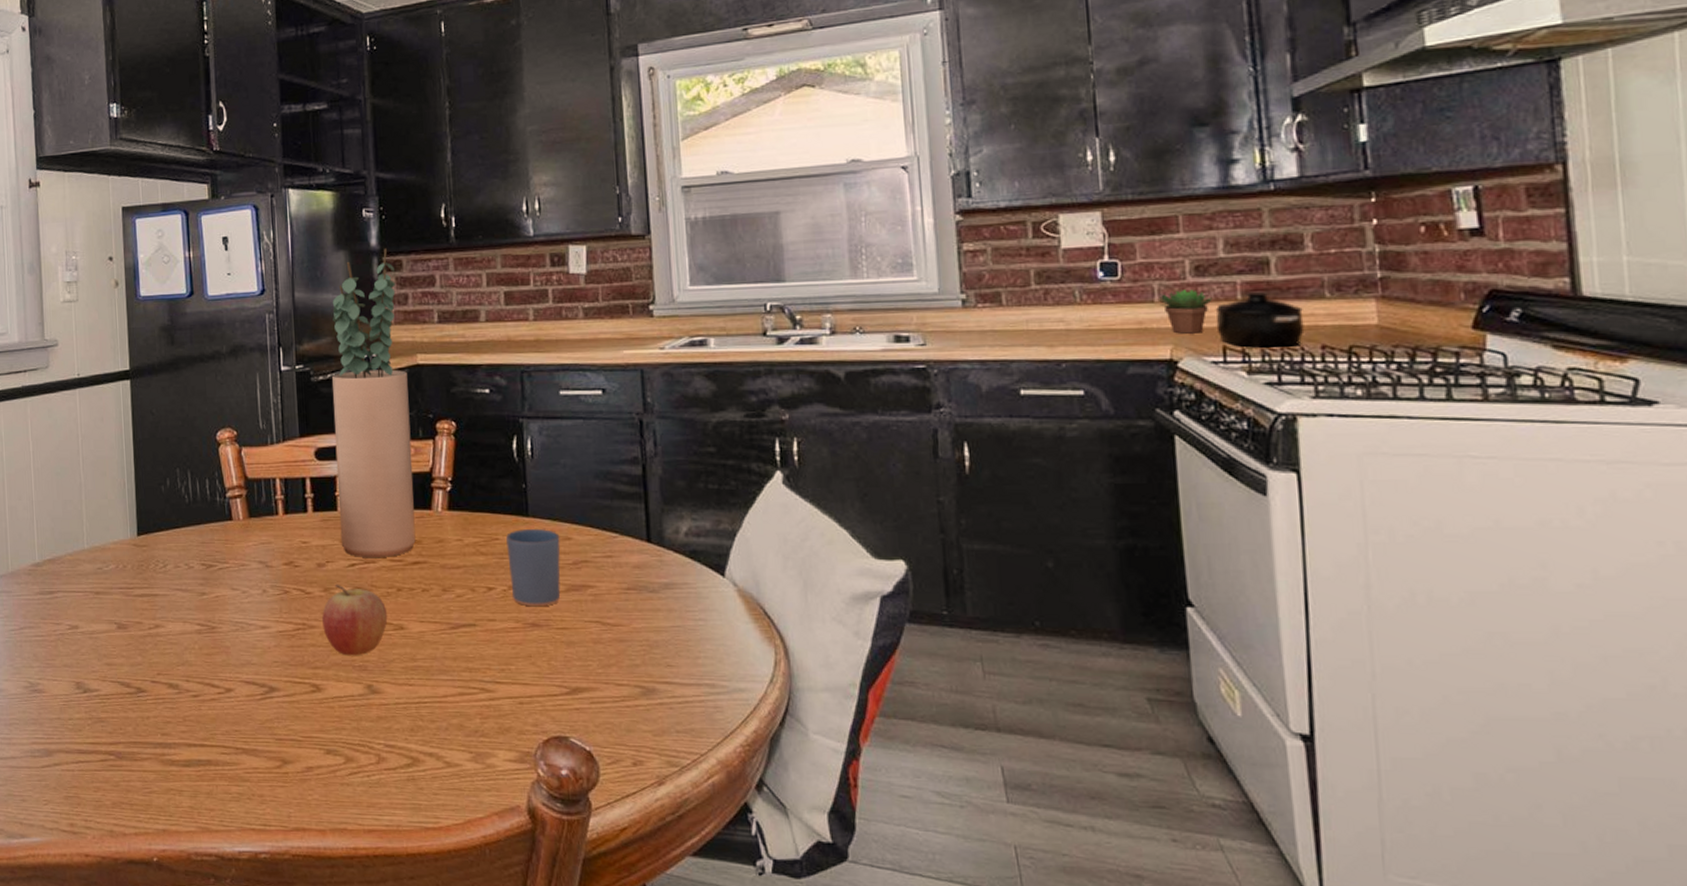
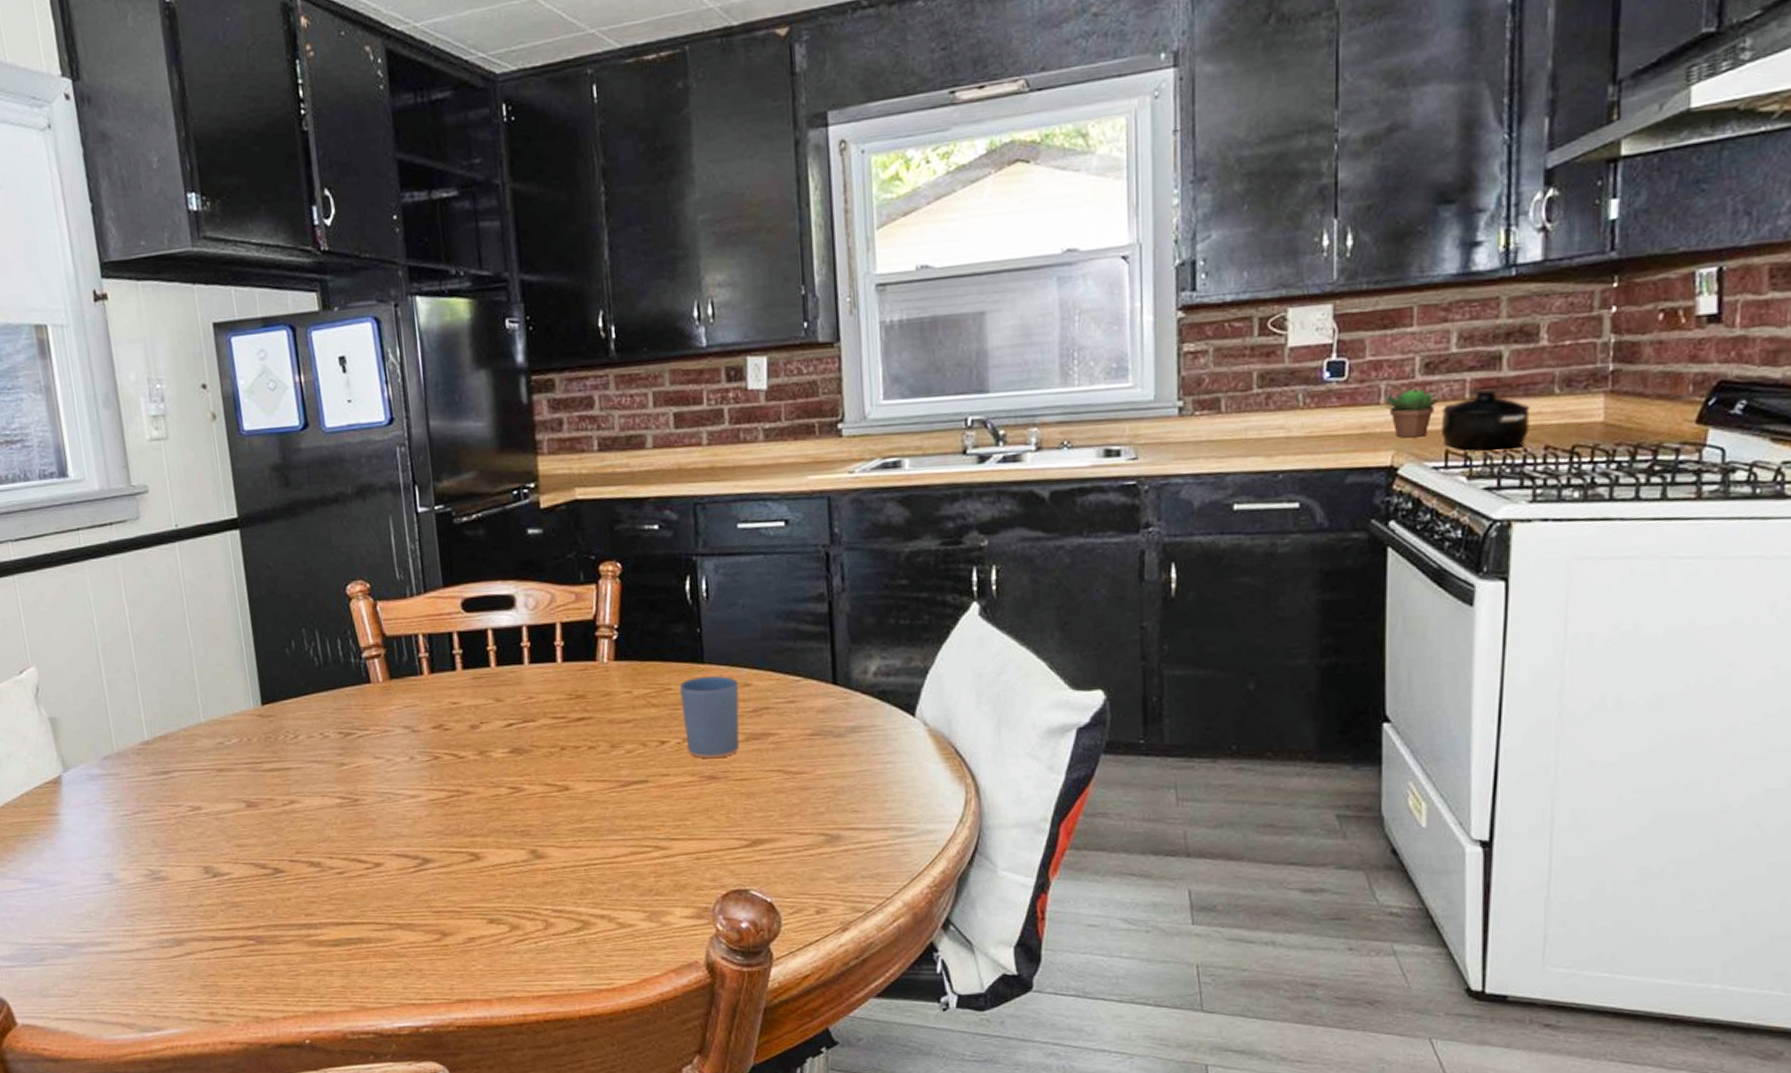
fruit: present [322,584,388,656] -> none [478,746,551,821]
vase: present [332,248,416,558] -> none [474,365,580,717]

